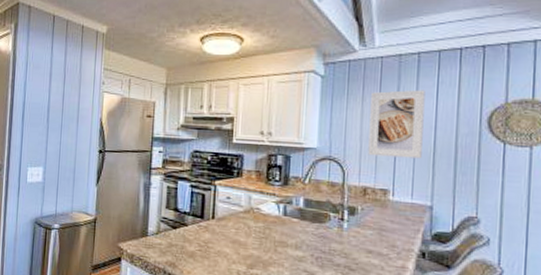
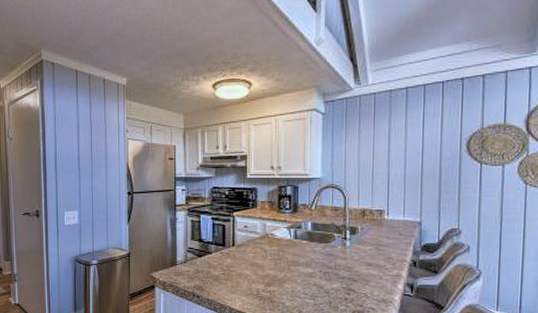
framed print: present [368,89,425,159] -> none [365,121,413,182]

